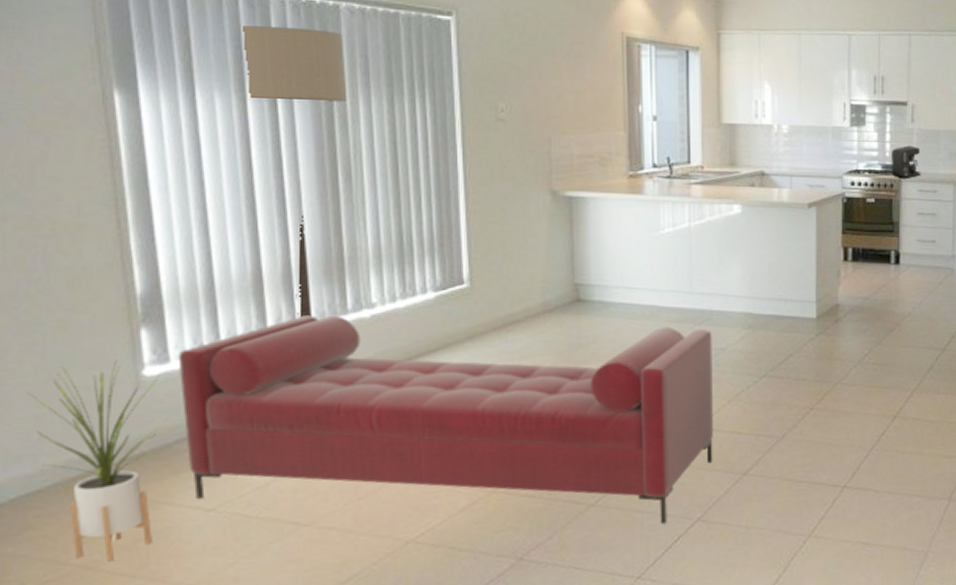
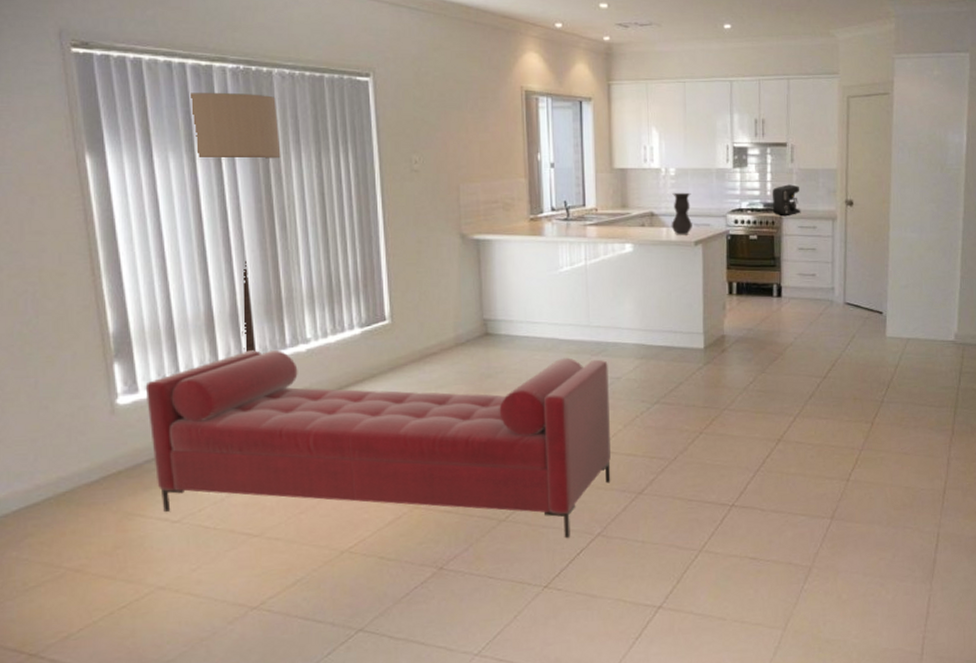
house plant: present [25,360,169,562] -> none [22,390,140,566]
vase: none [783,151,806,197] -> present [671,192,692,235]

